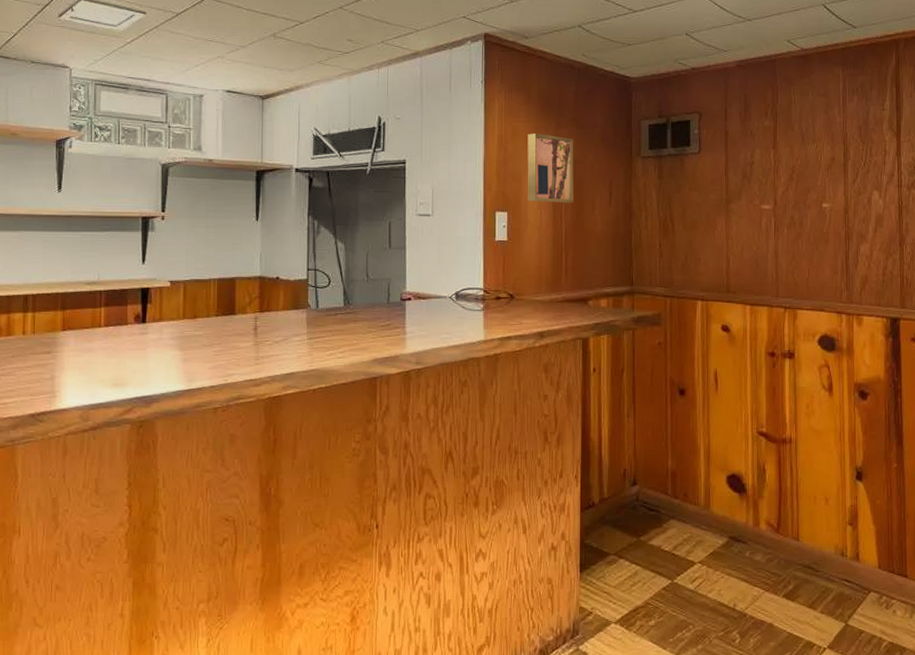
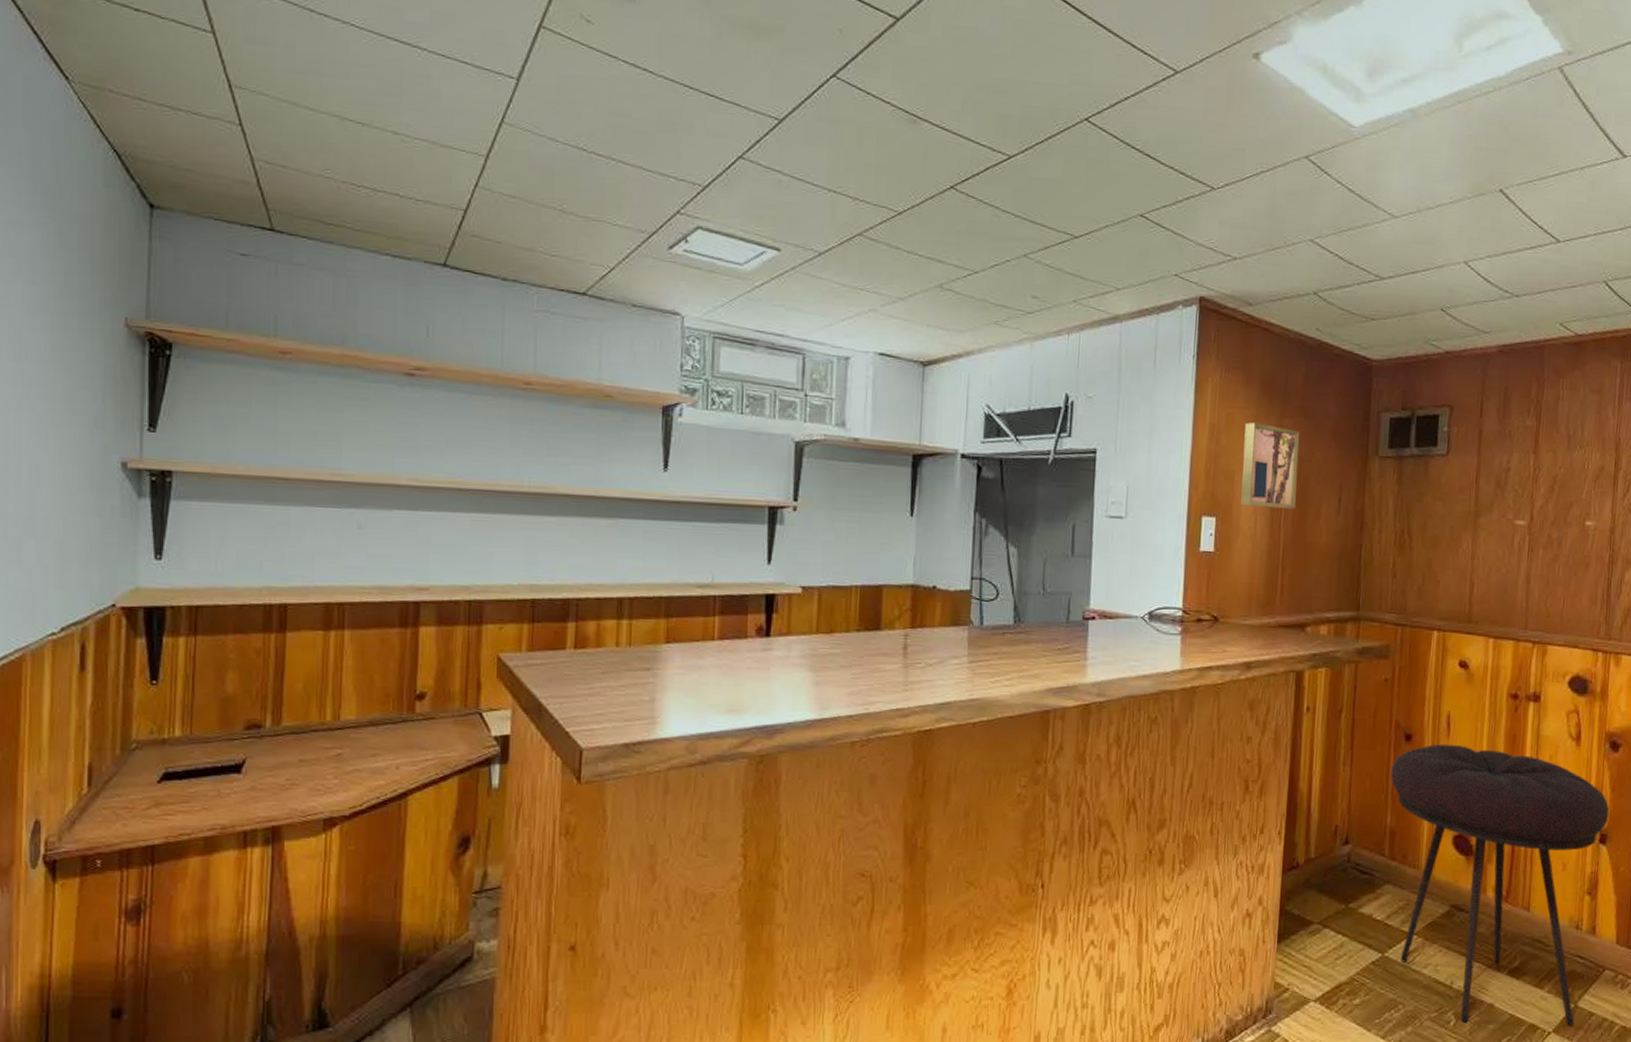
stool: none [668,397,863,642] -> present [1390,743,1610,1025]

